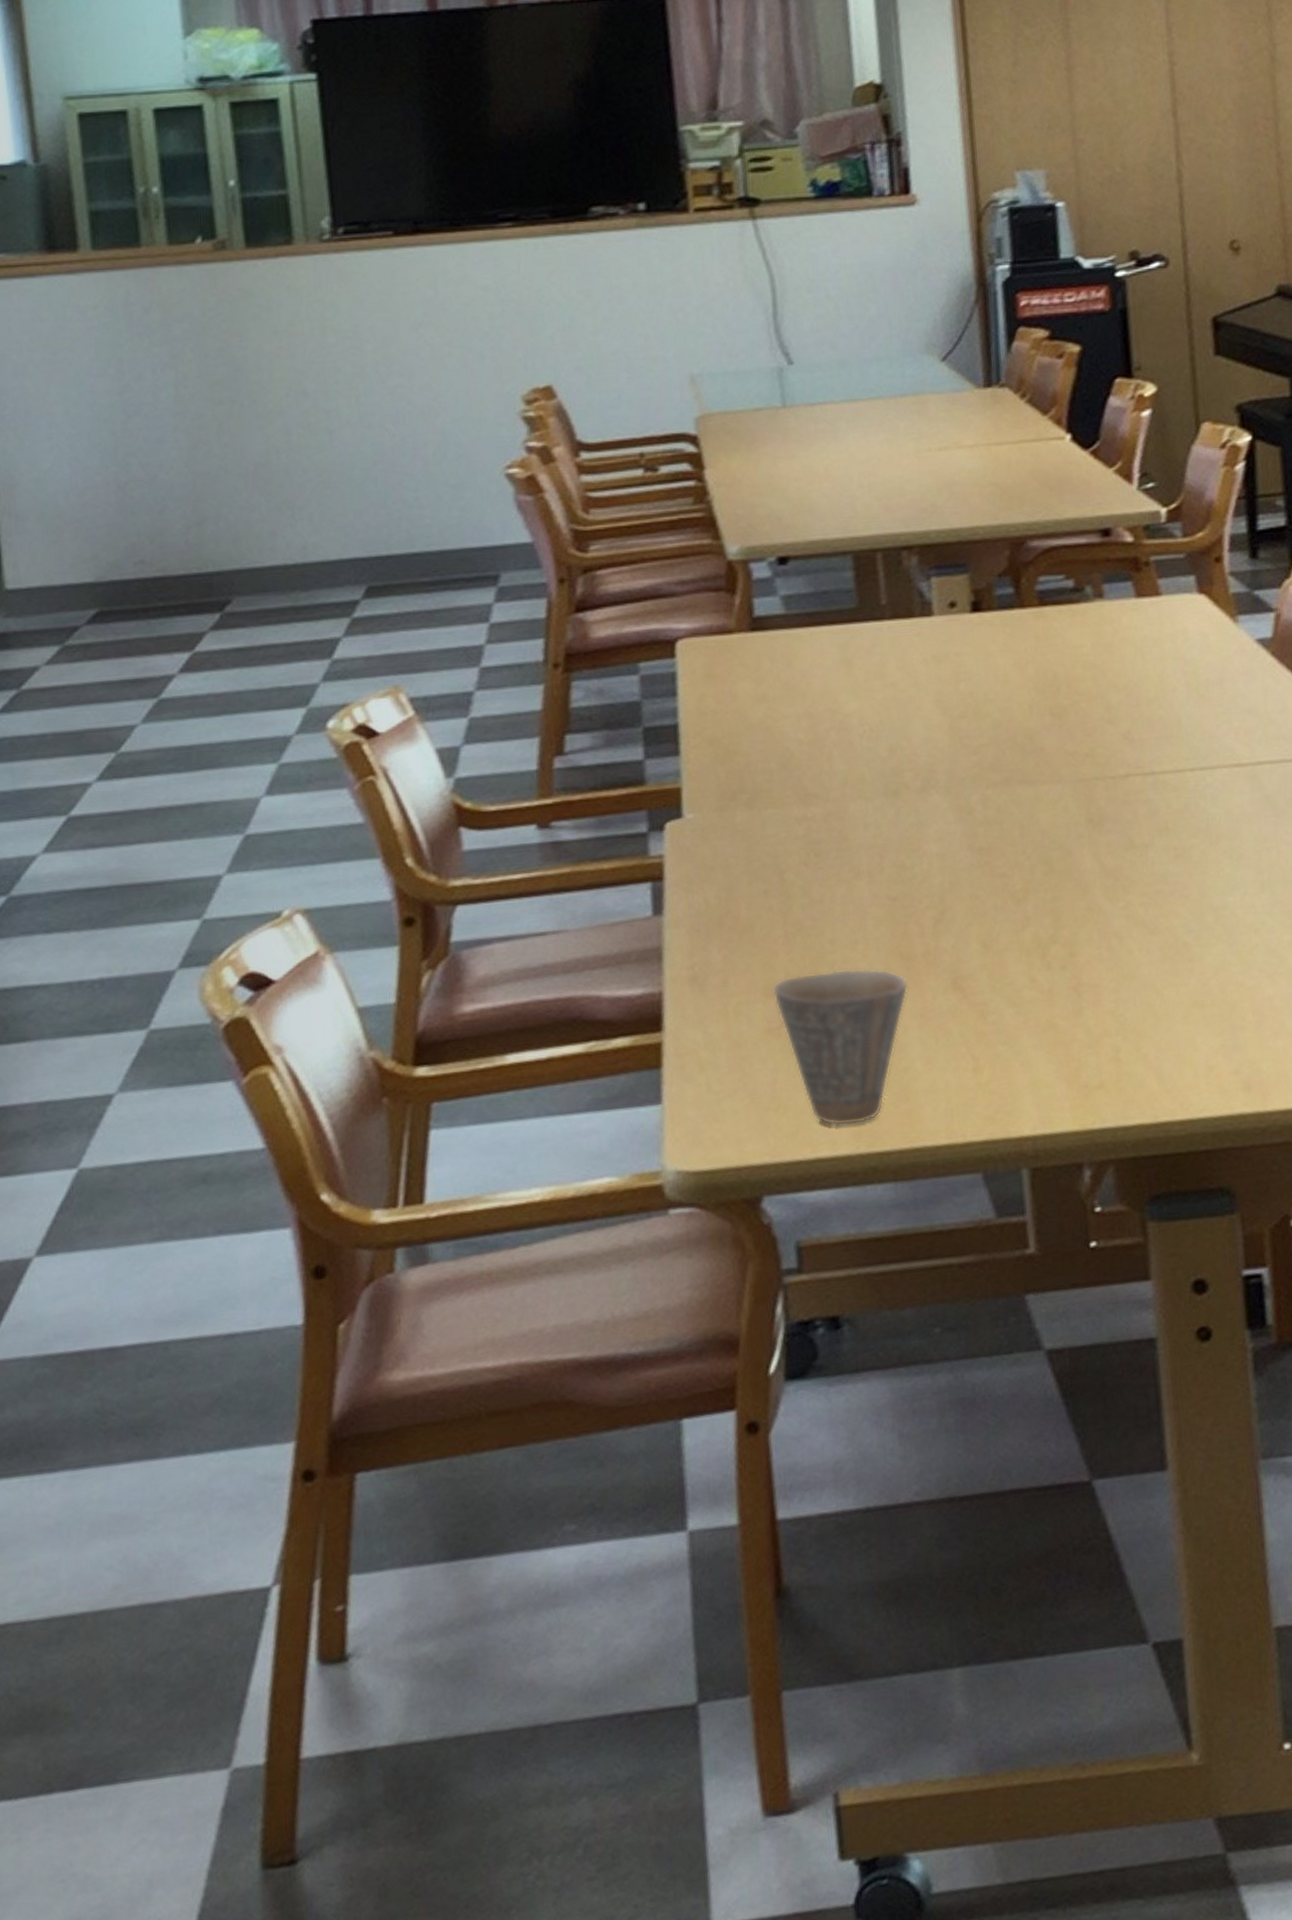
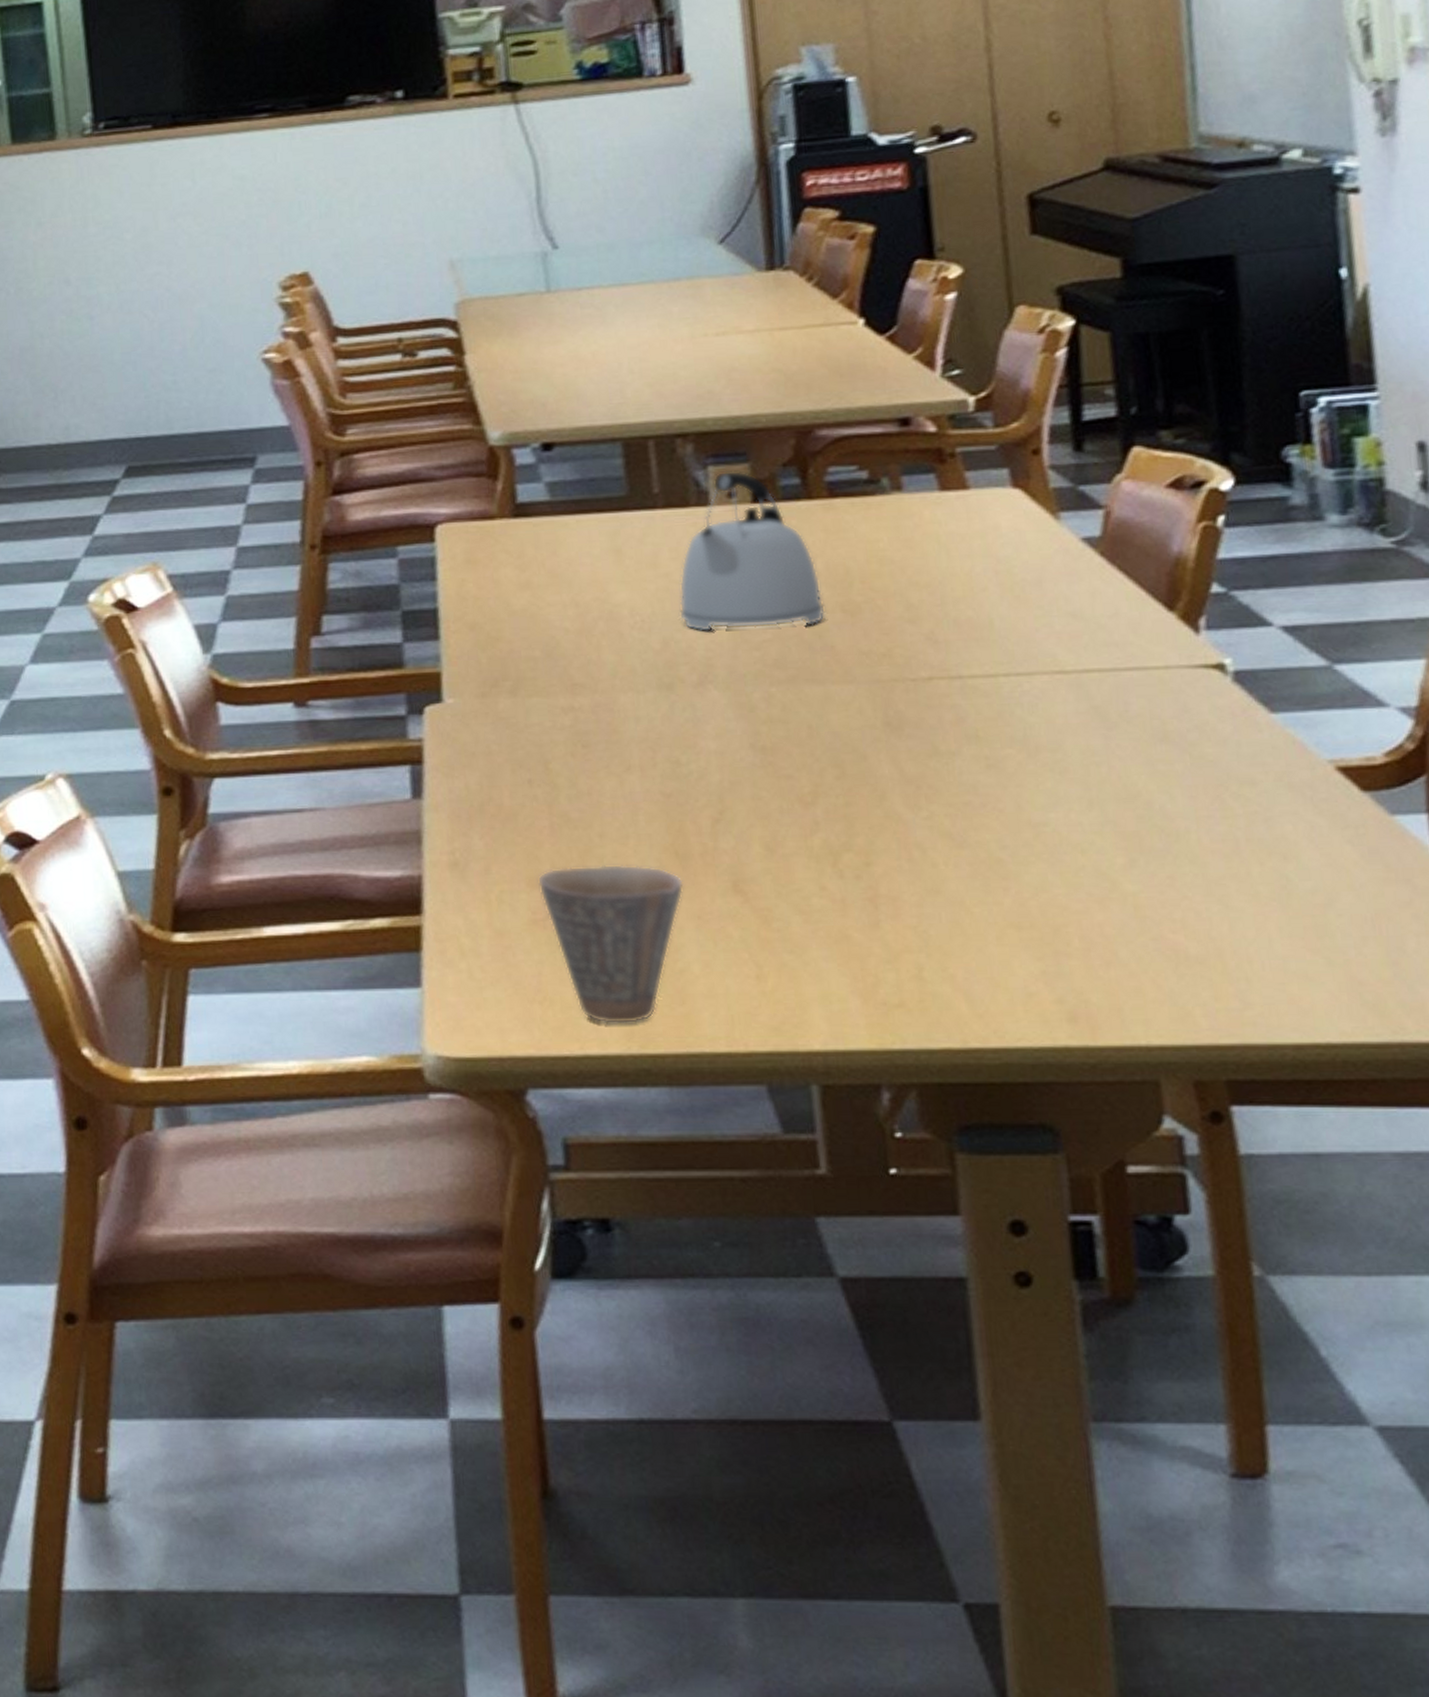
kettle: none [904,581,1036,739] -> present [679,470,825,632]

